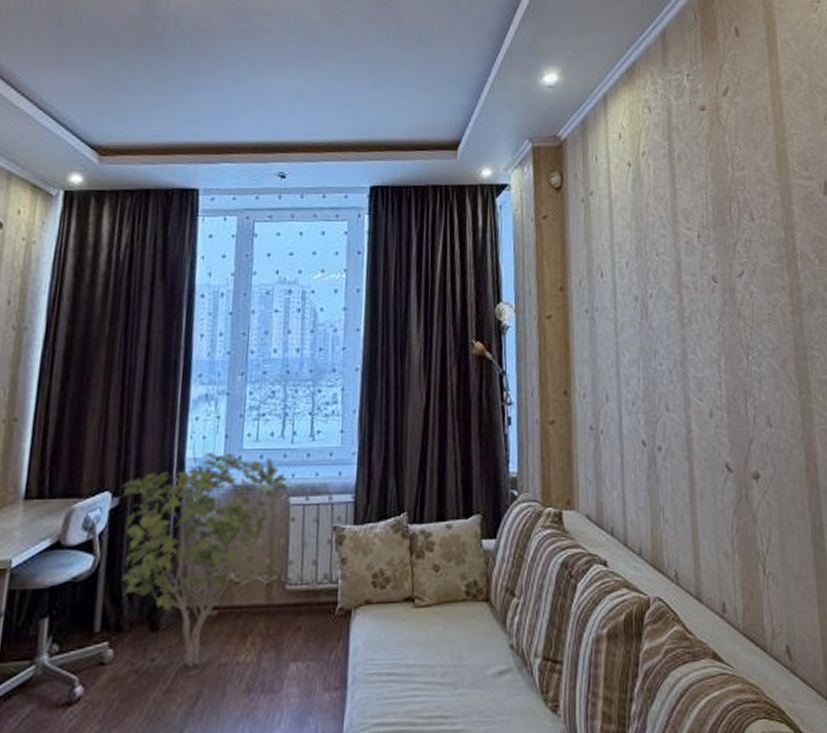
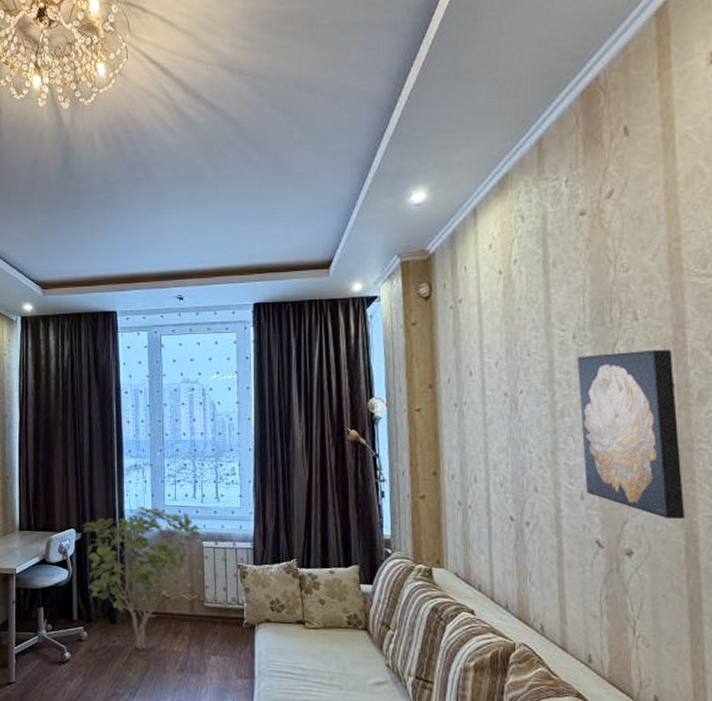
wall art: none [702,251,804,435] -> present [577,349,686,520]

